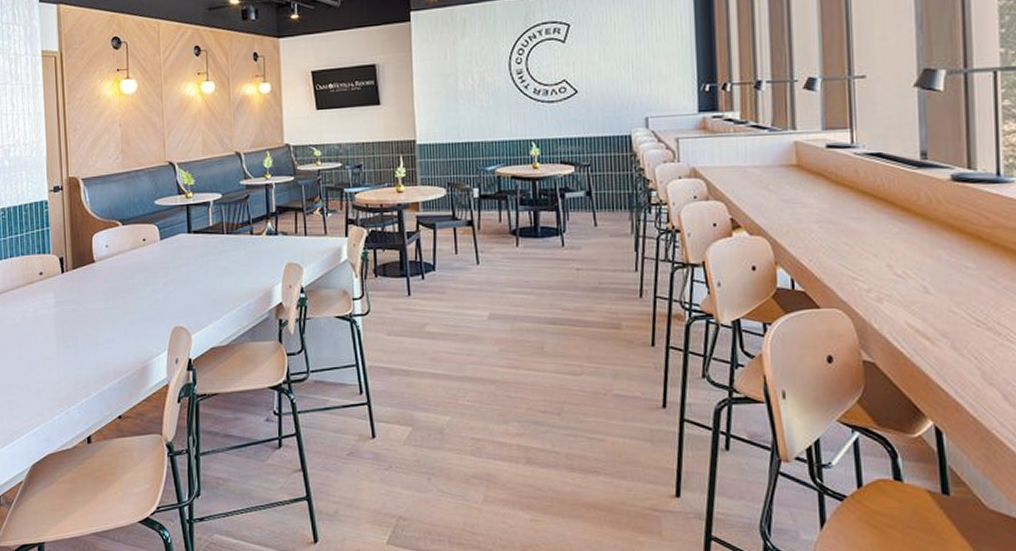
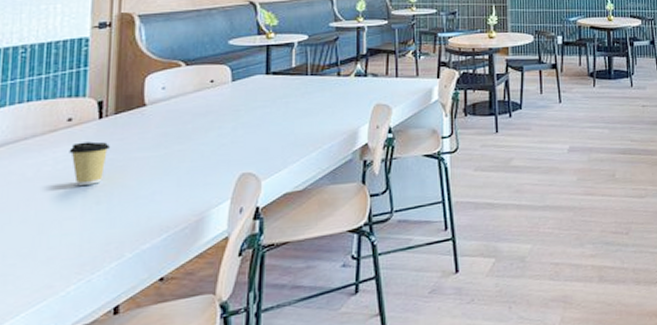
coffee cup: none [43,293,73,331] -> present [69,141,111,185]

